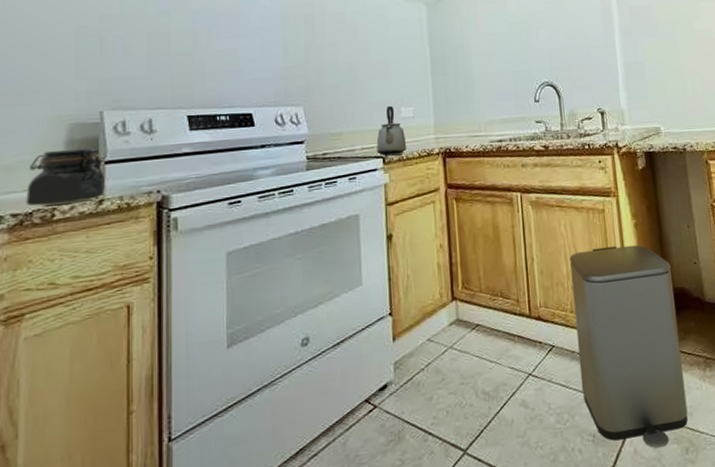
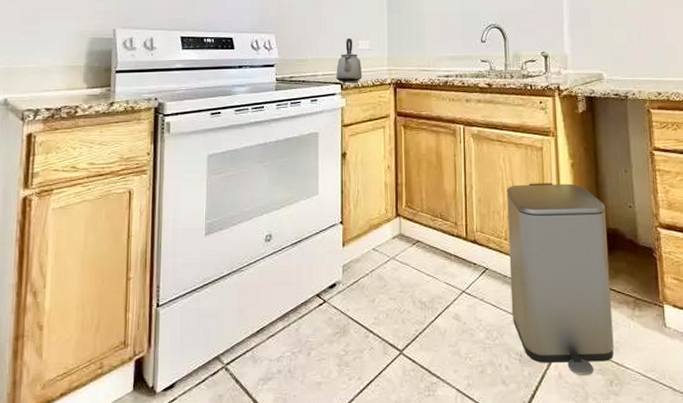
jar: present [26,148,105,207] -> none [56,59,115,104]

